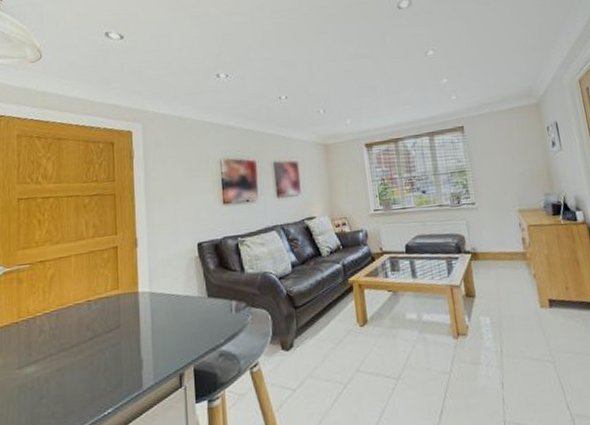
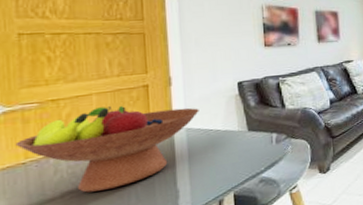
fruit bowl: none [11,267,162,356] -> present [15,105,199,193]

